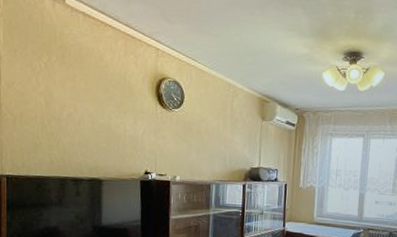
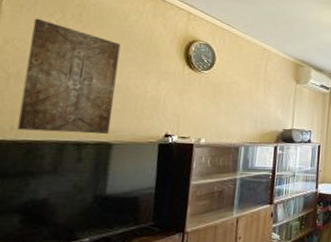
wall art: none [27,61,100,171] -> present [17,18,121,134]

